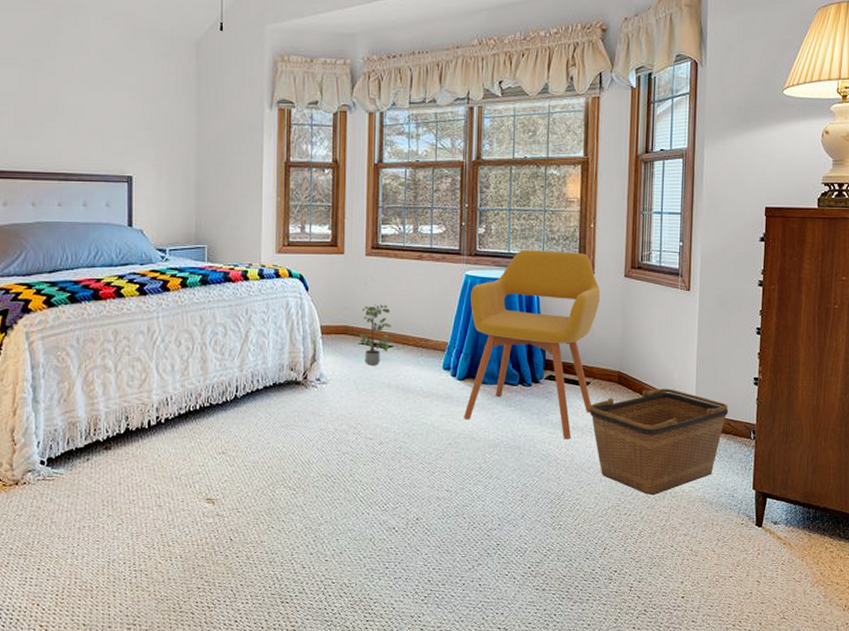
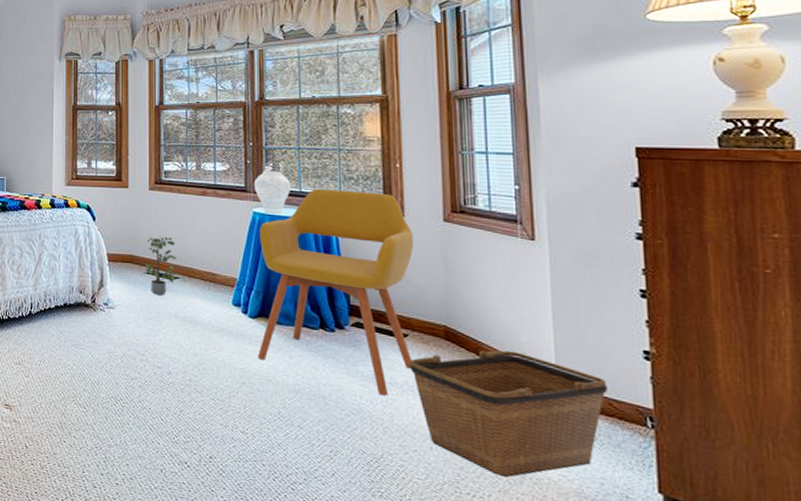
vase: none [467,233,501,277] -> present [253,171,291,215]

